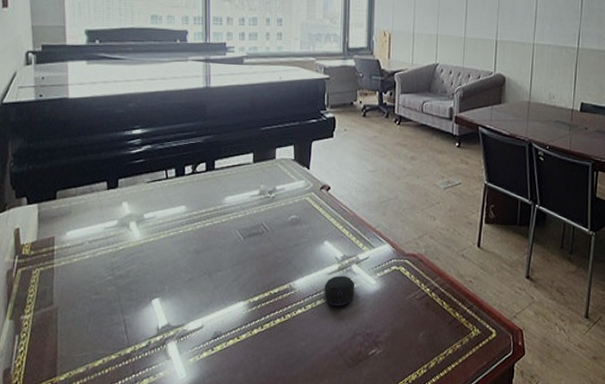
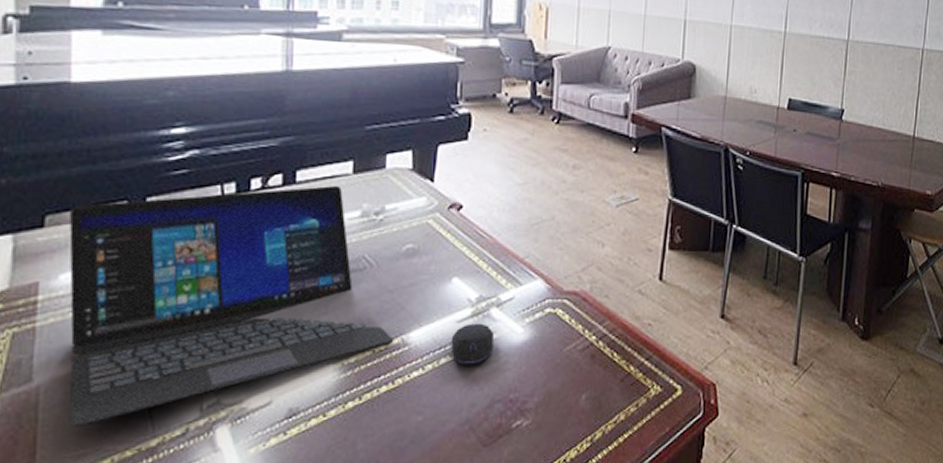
laptop: none [71,172,284,336] -> present [68,186,394,426]

